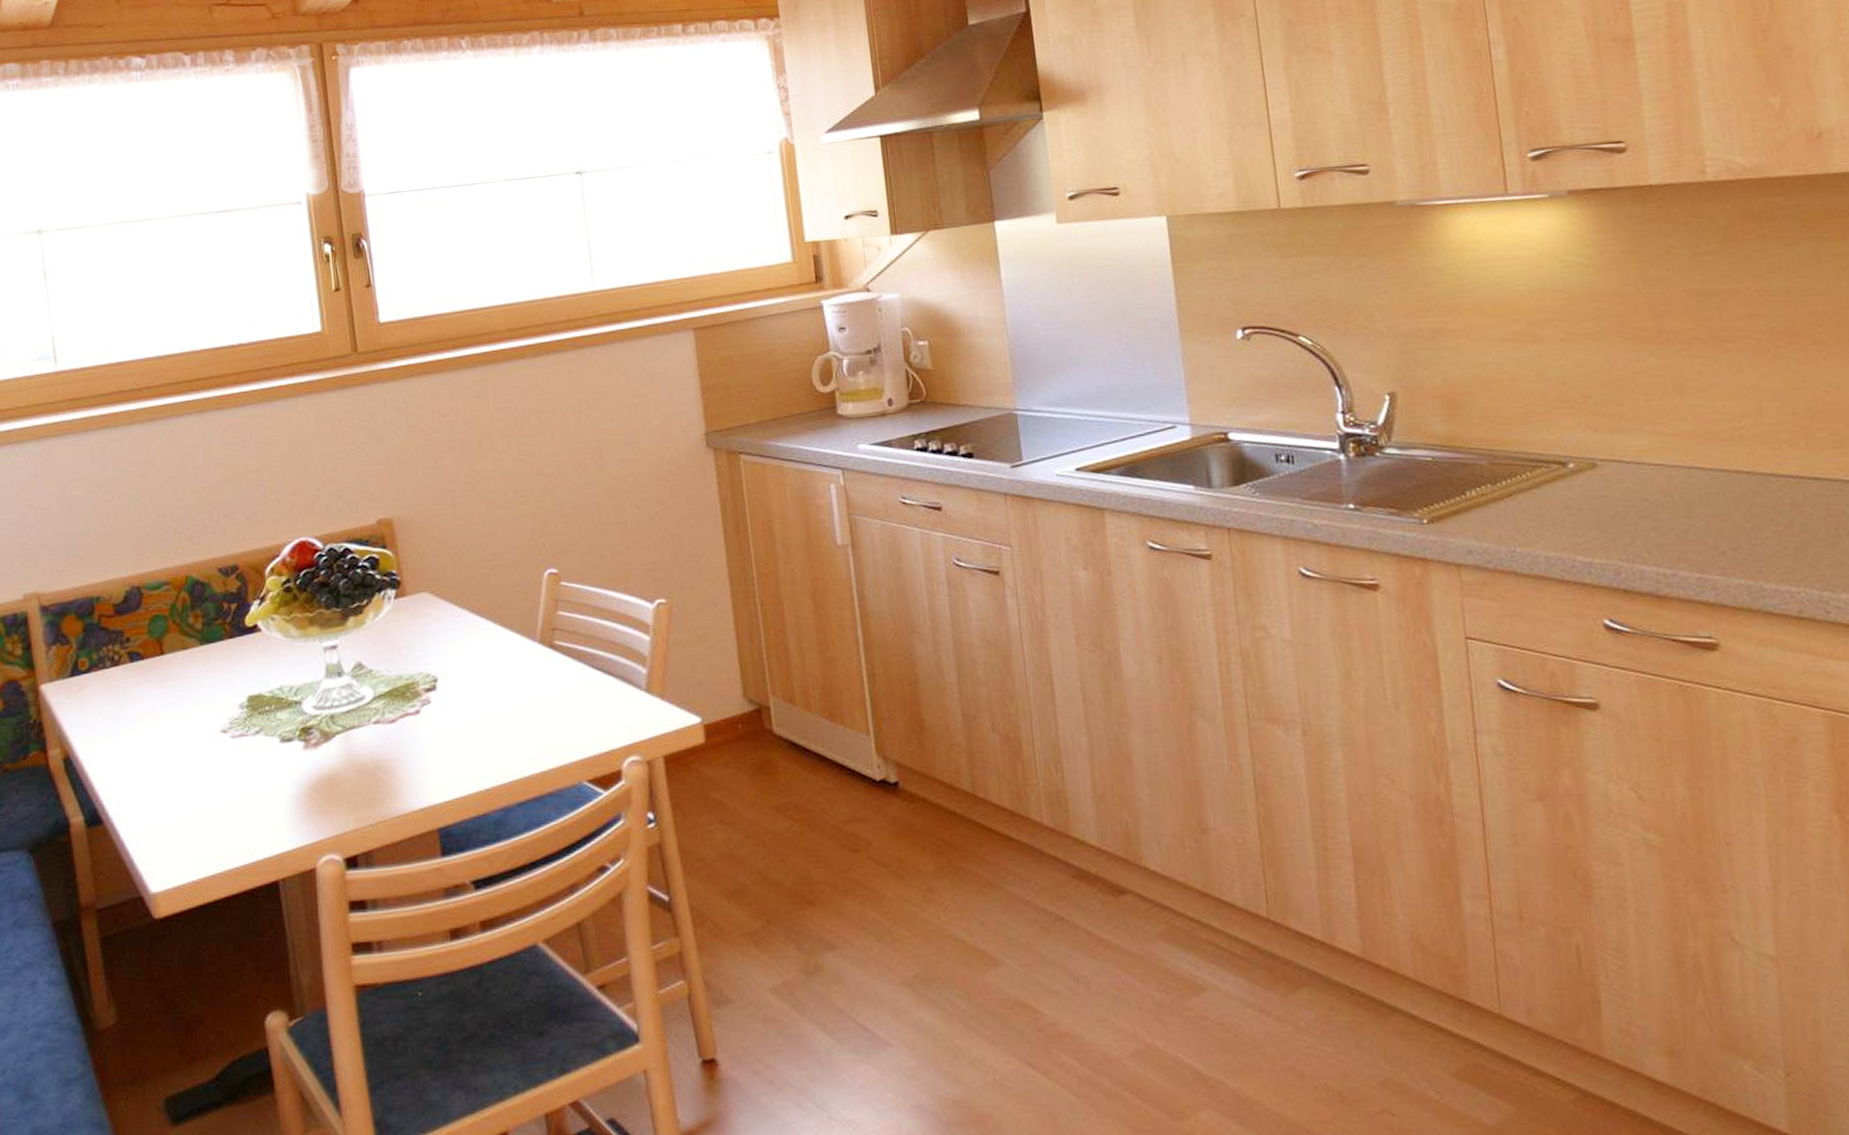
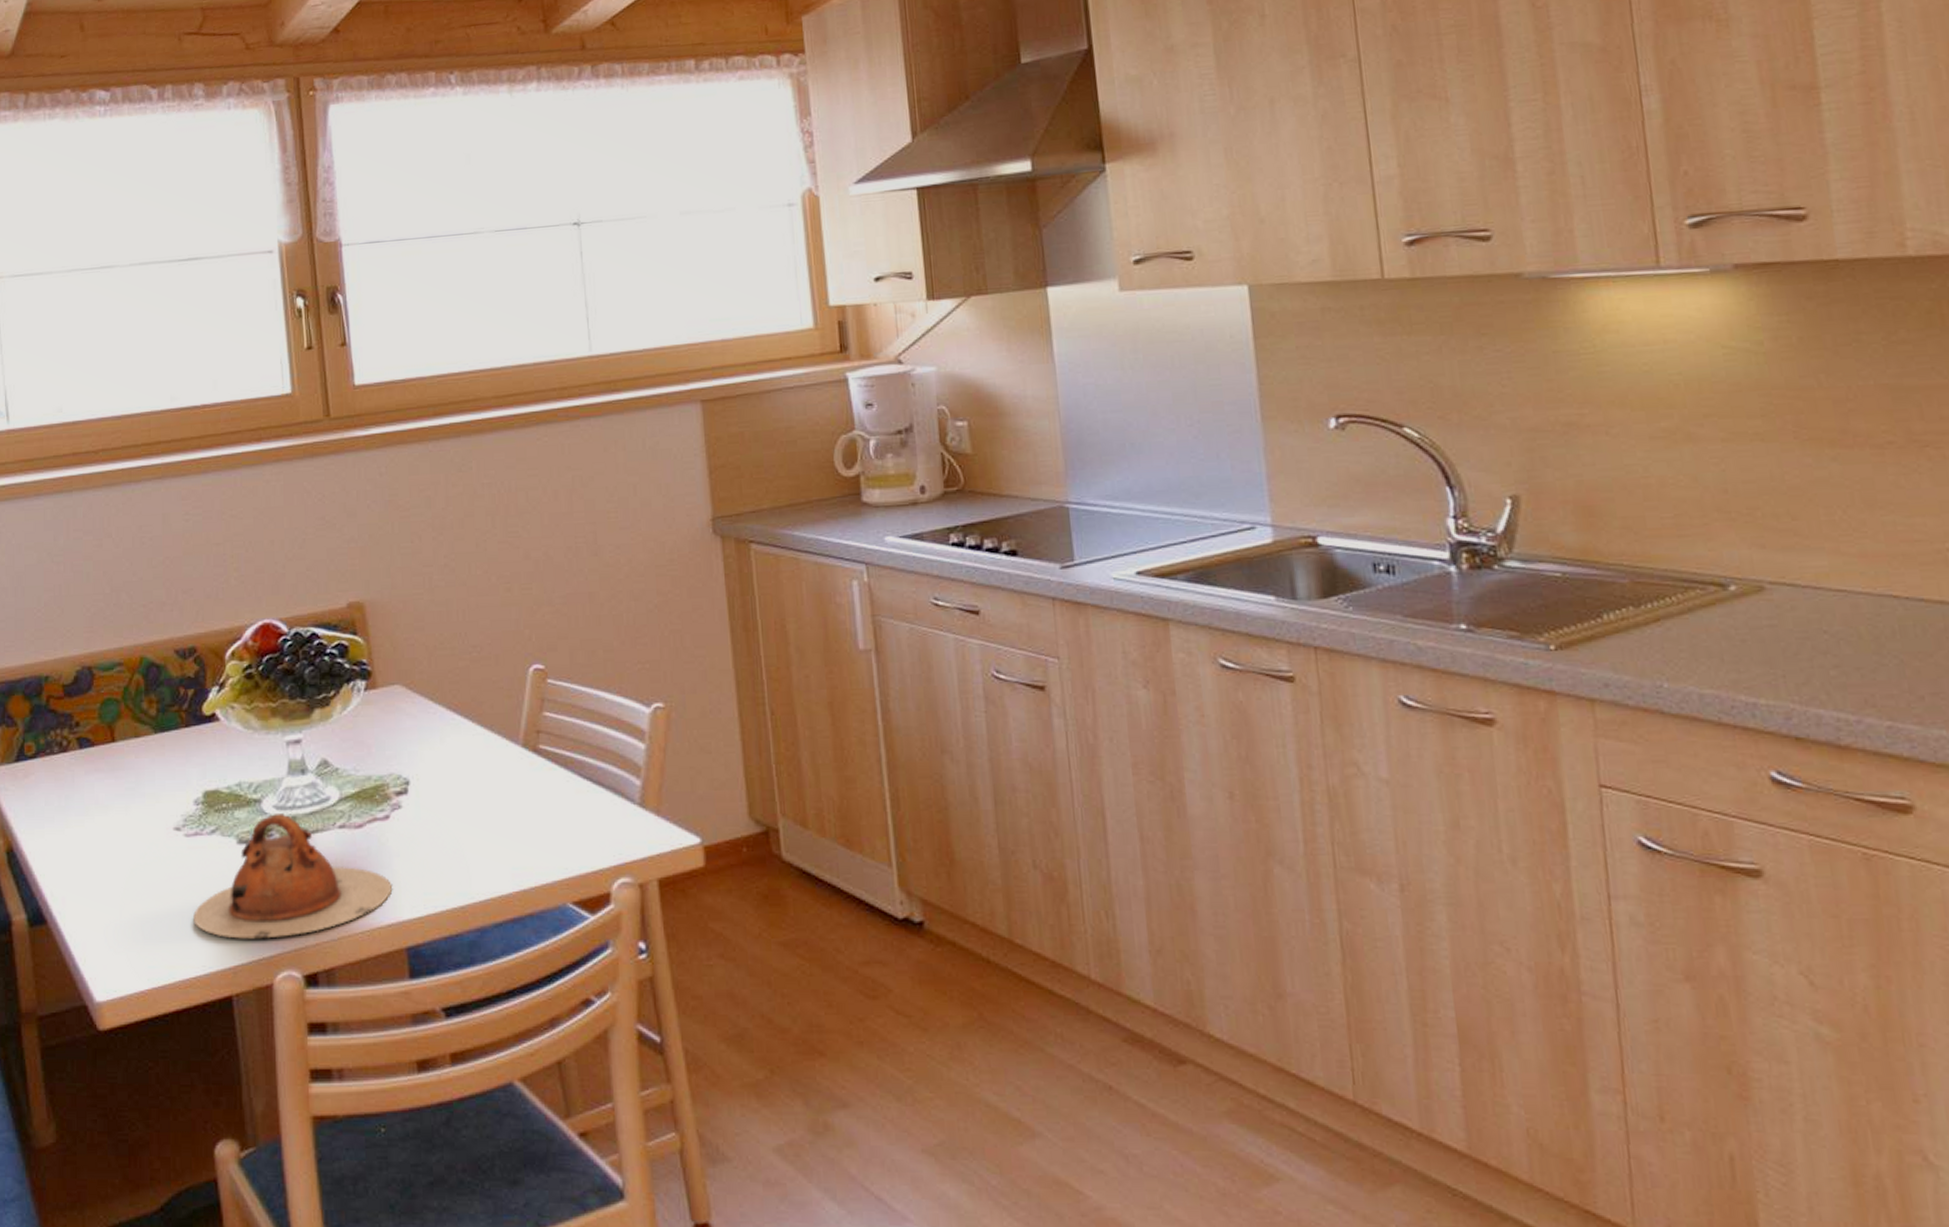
teapot: none [241,712,424,829] -> present [193,812,393,939]

